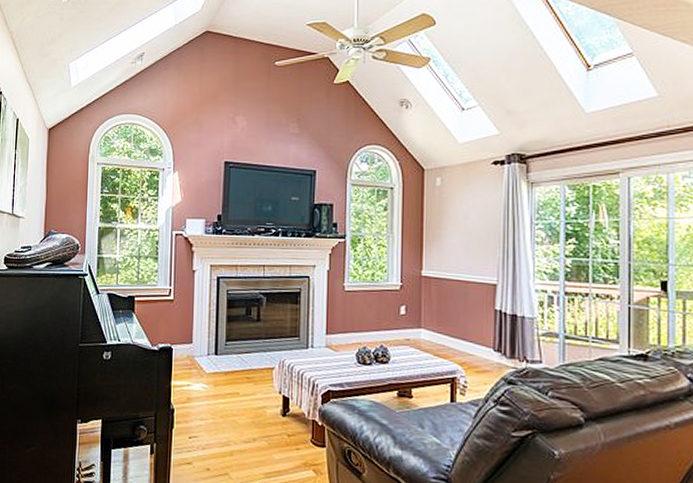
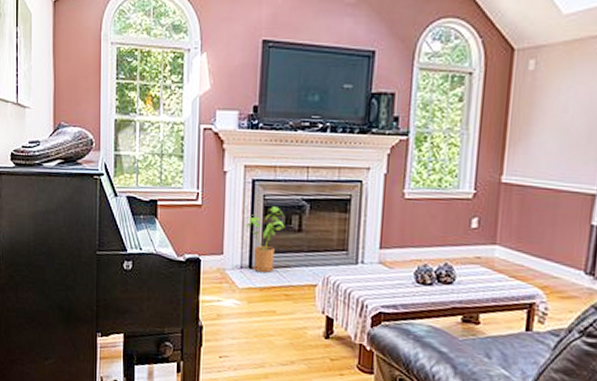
house plant: none [213,300,246,358] -> present [247,207,285,272]

